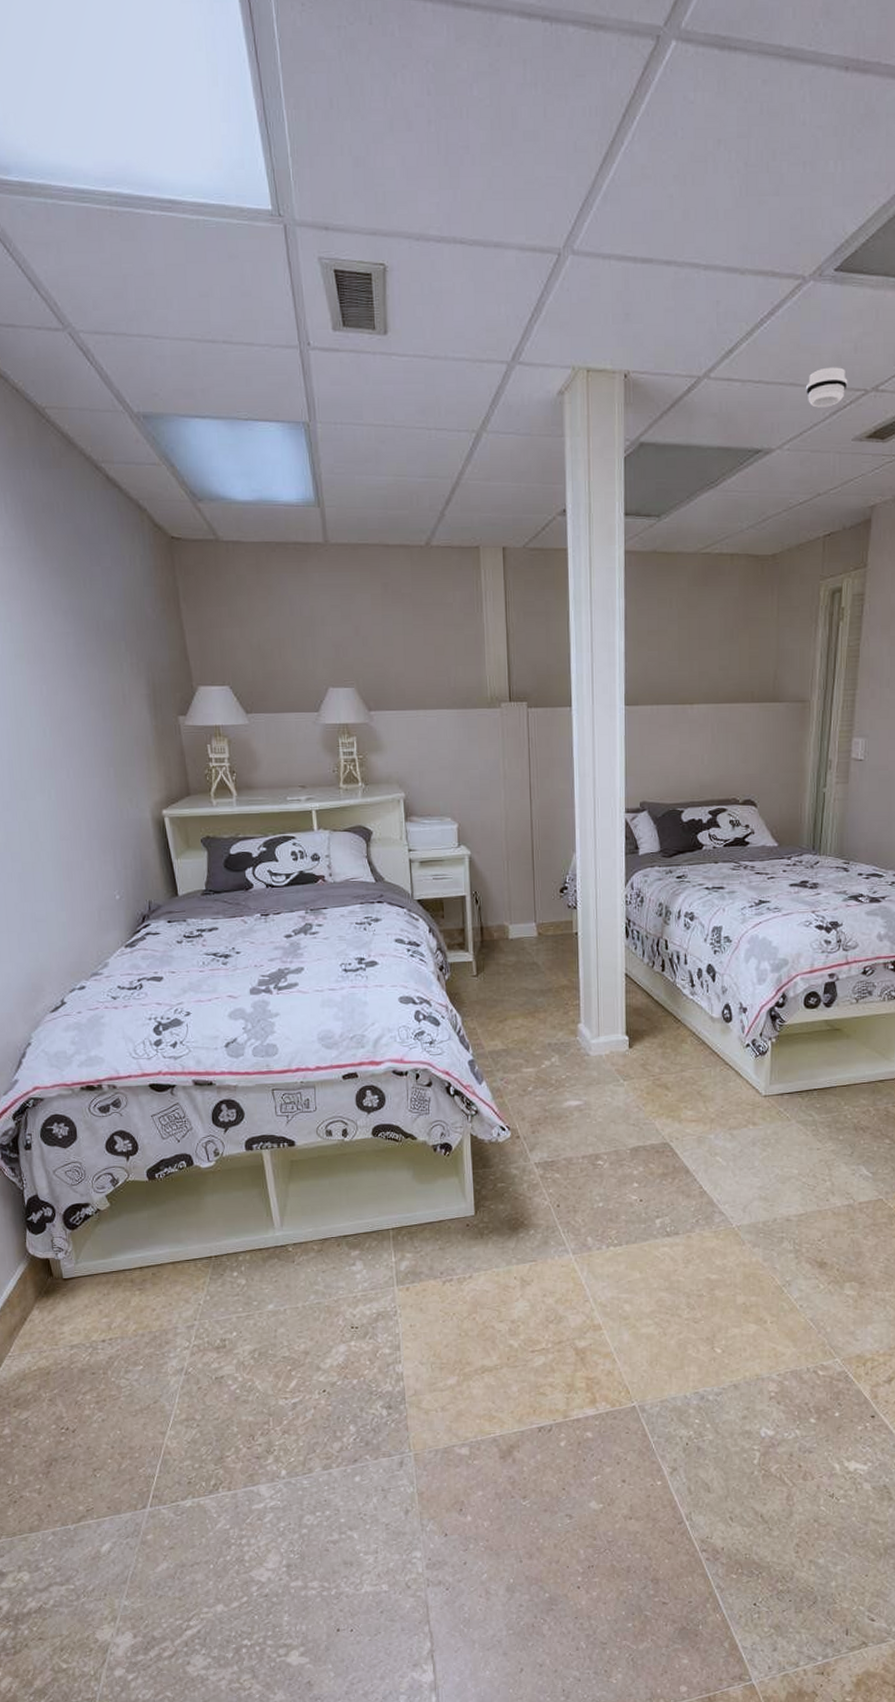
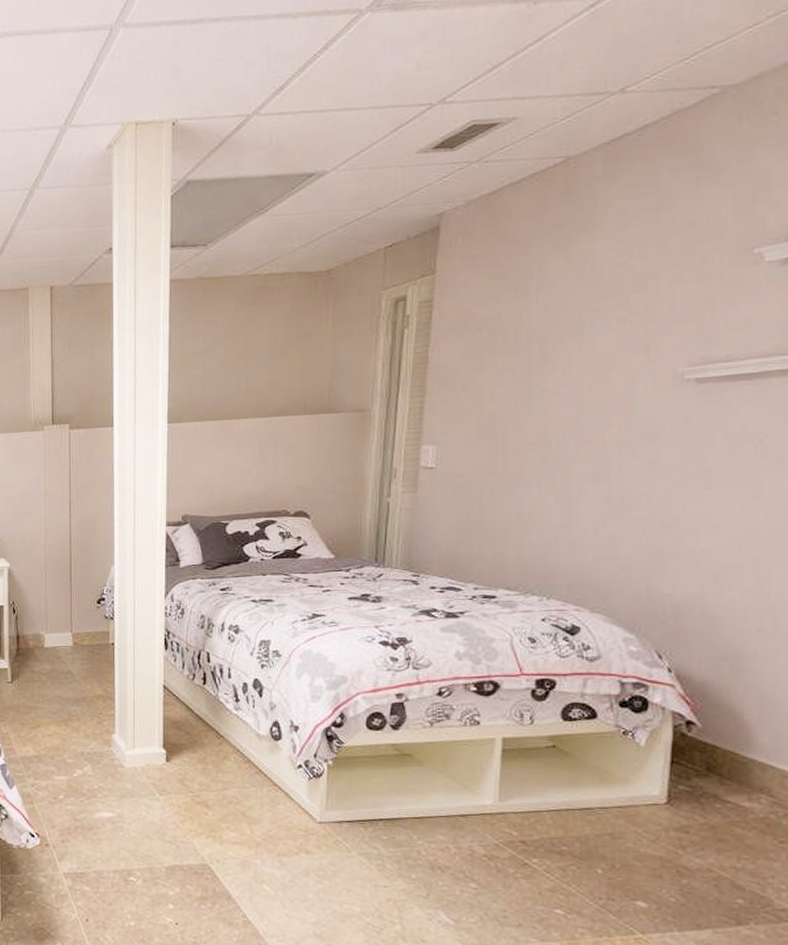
smoke detector: present [805,367,848,408] -> none [362,86,411,128]

